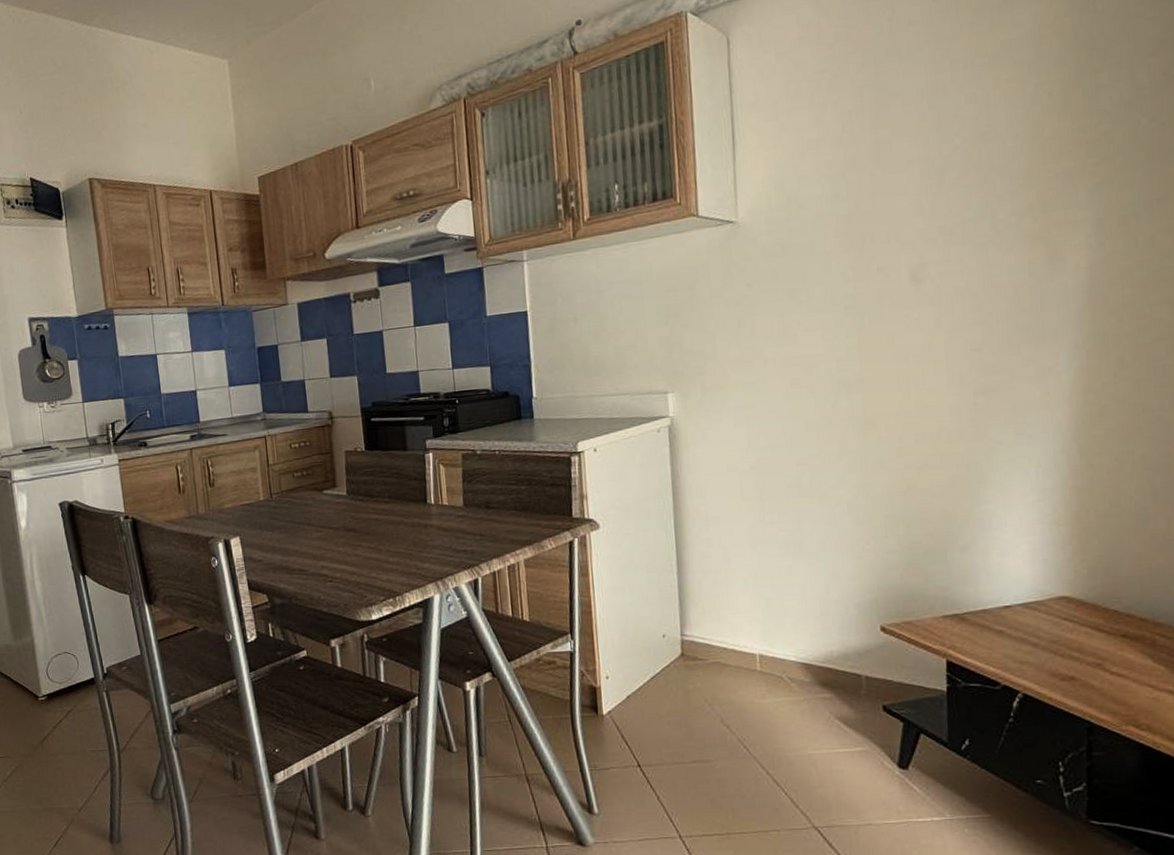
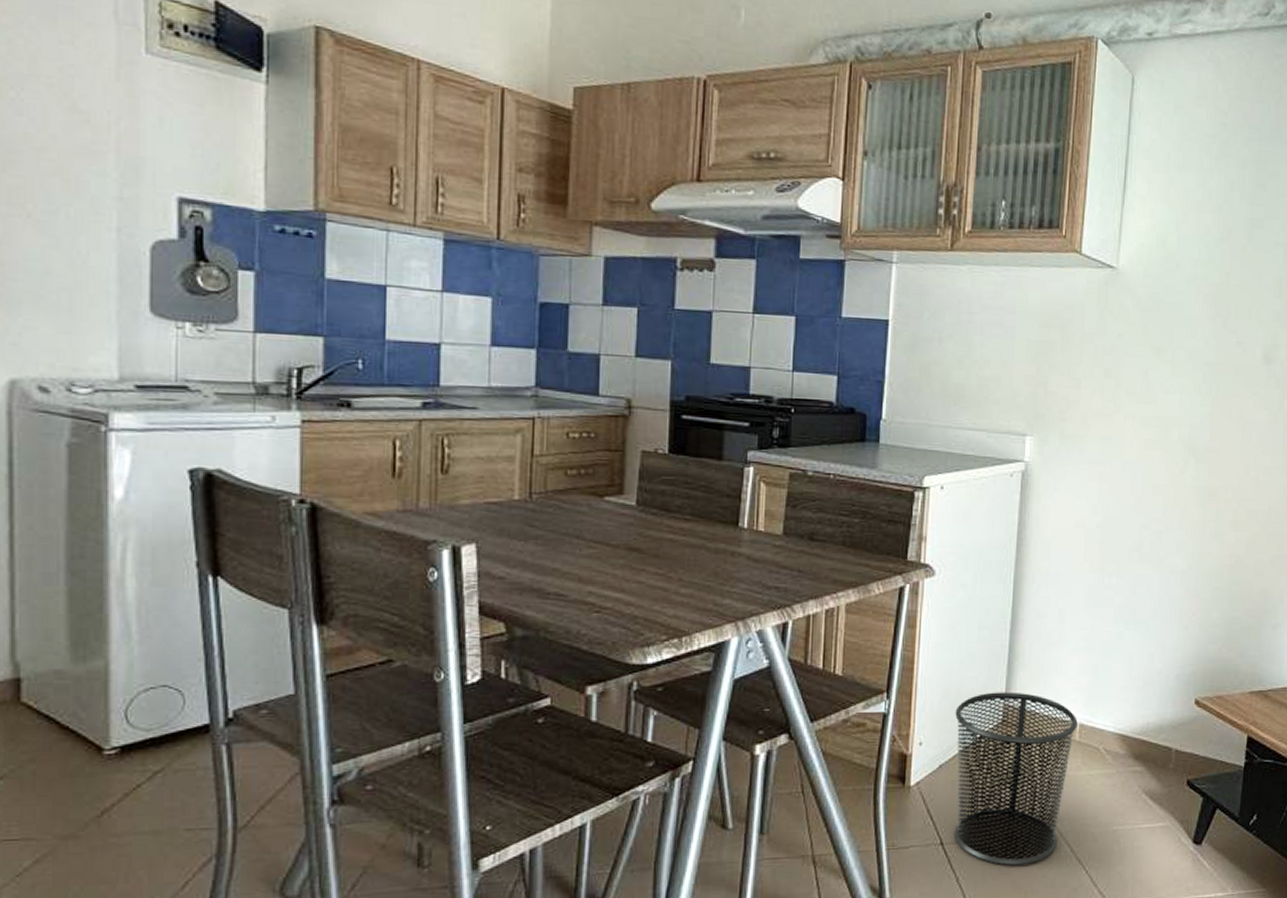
waste bin: none [635,627,757,787] -> present [954,692,1078,866]

